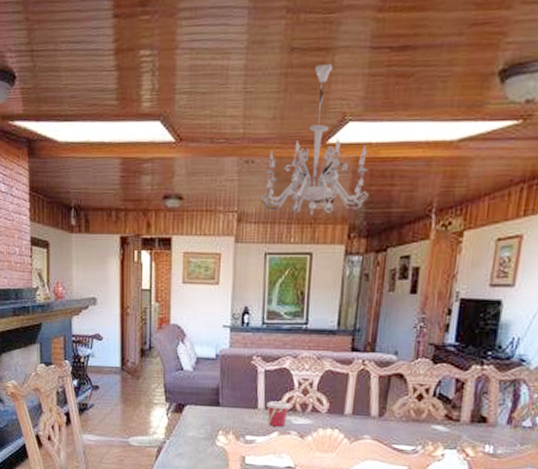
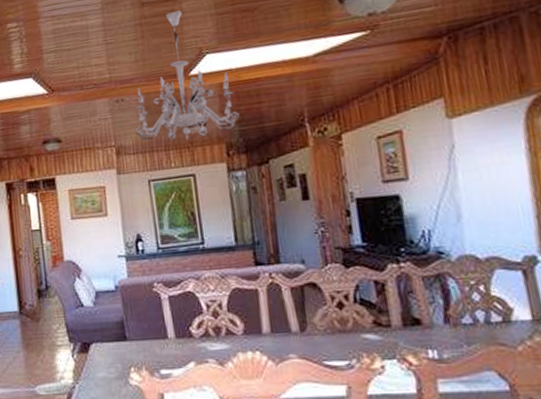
cup: present [267,401,290,427] -> none [177,327,202,356]

